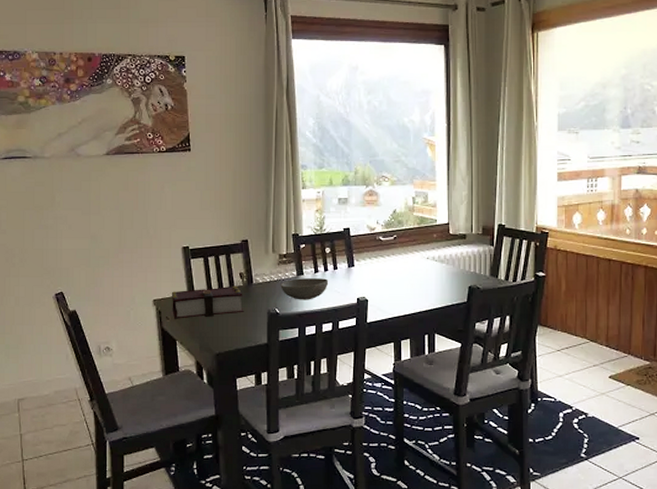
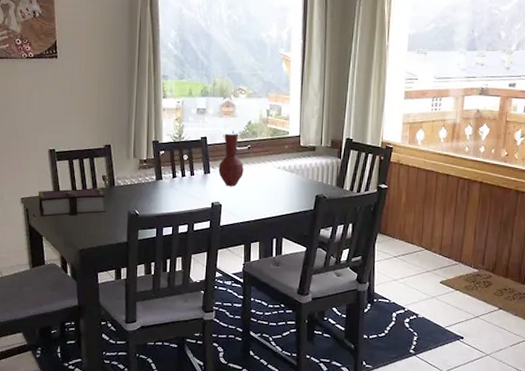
bowl: present [280,278,329,300] -> none [140,182,186,203]
vase: none [363,222,390,280] -> present [218,132,244,187]

